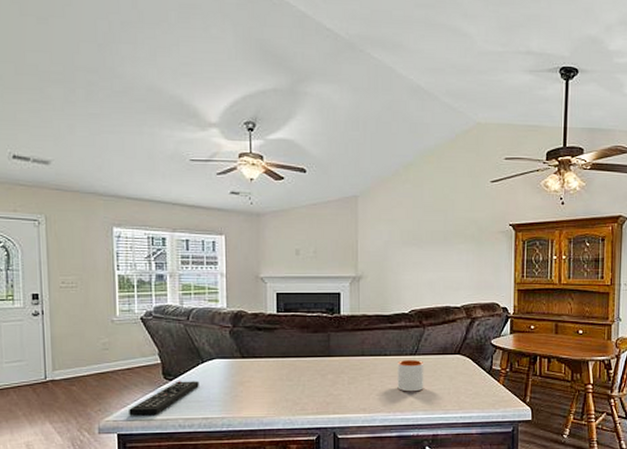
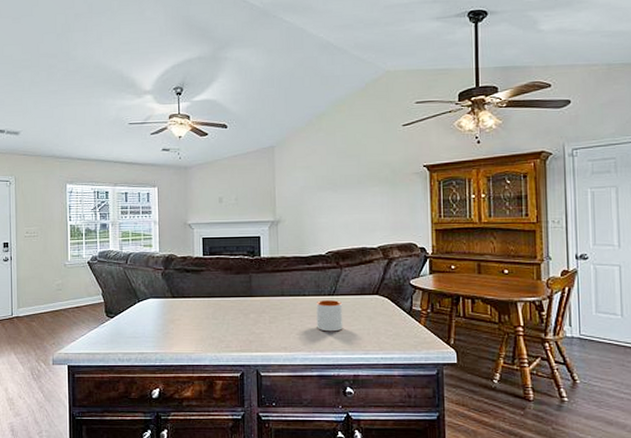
remote control: present [129,381,199,416] -> none [77,318,136,349]

